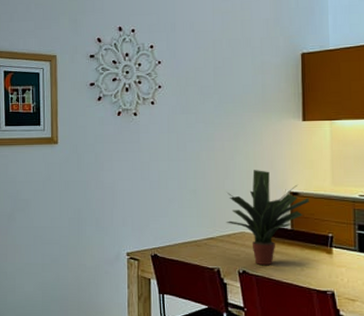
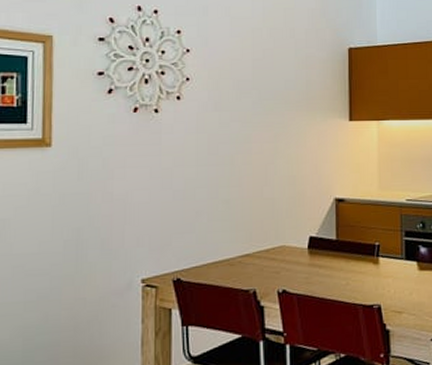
potted plant: present [226,170,309,265] -> none [264,175,355,282]

